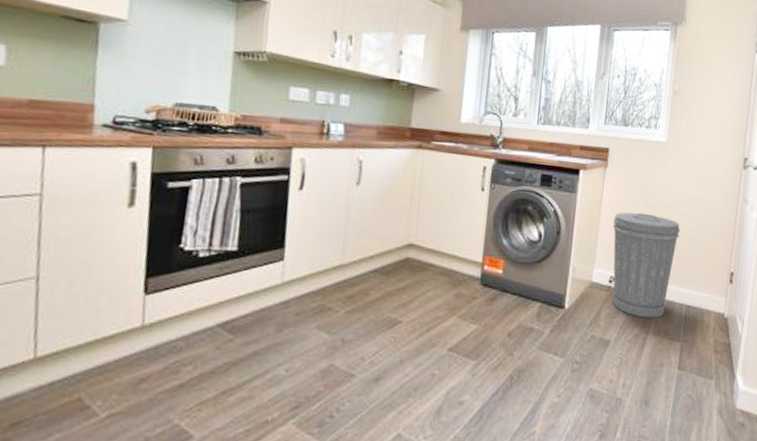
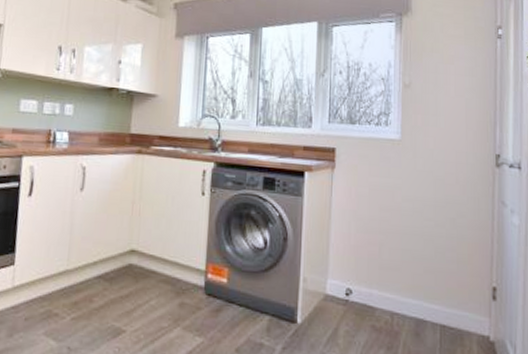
trash can: present [612,212,680,319] -> none [345,217,425,339]

